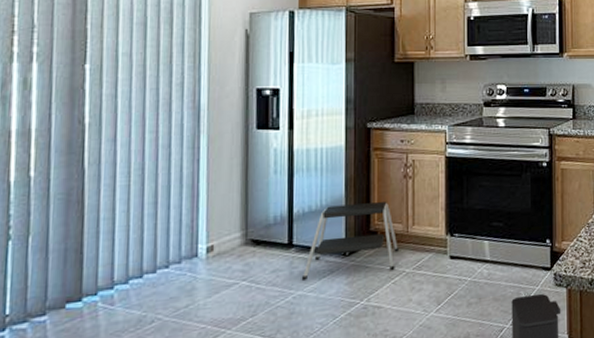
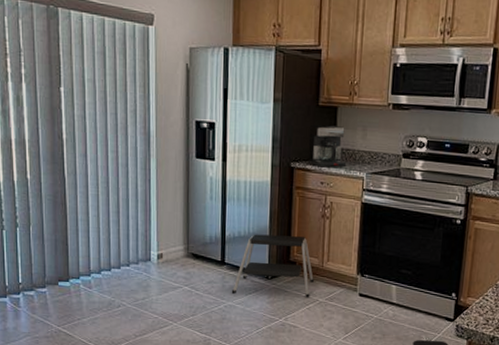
coffee maker: none [385,80,427,125] -> present [309,124,347,168]

